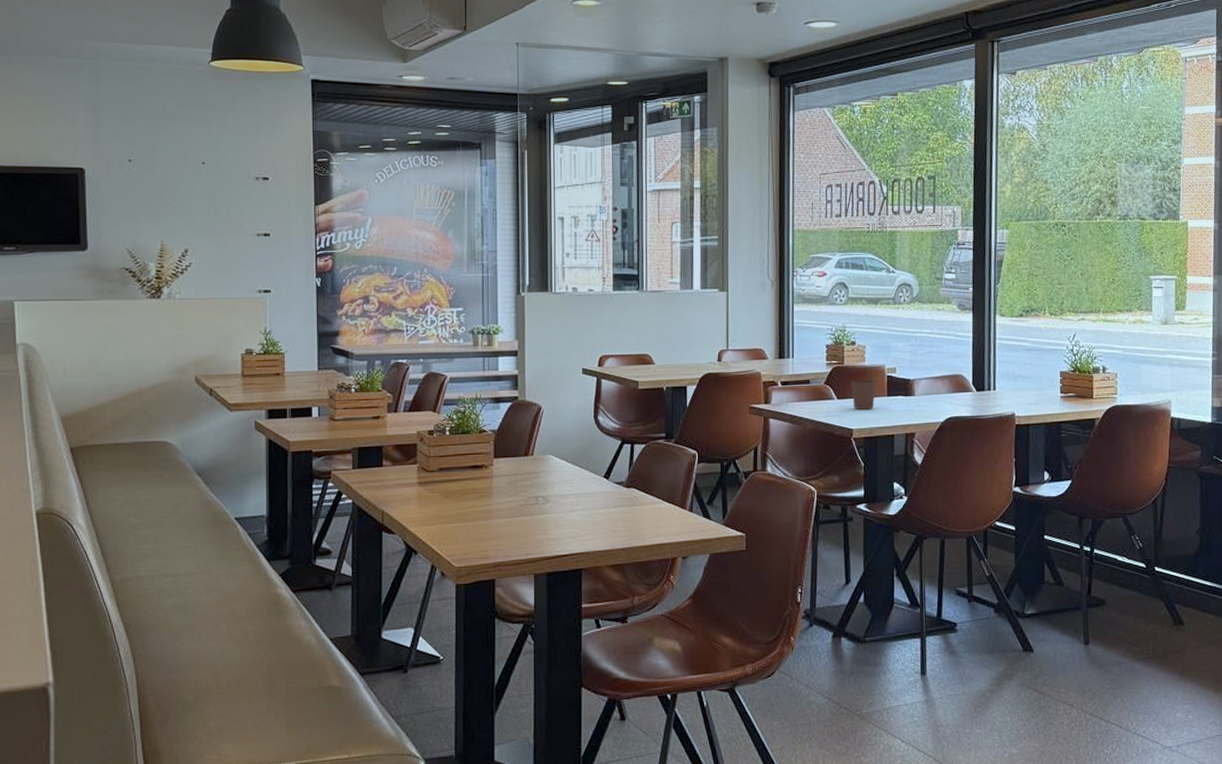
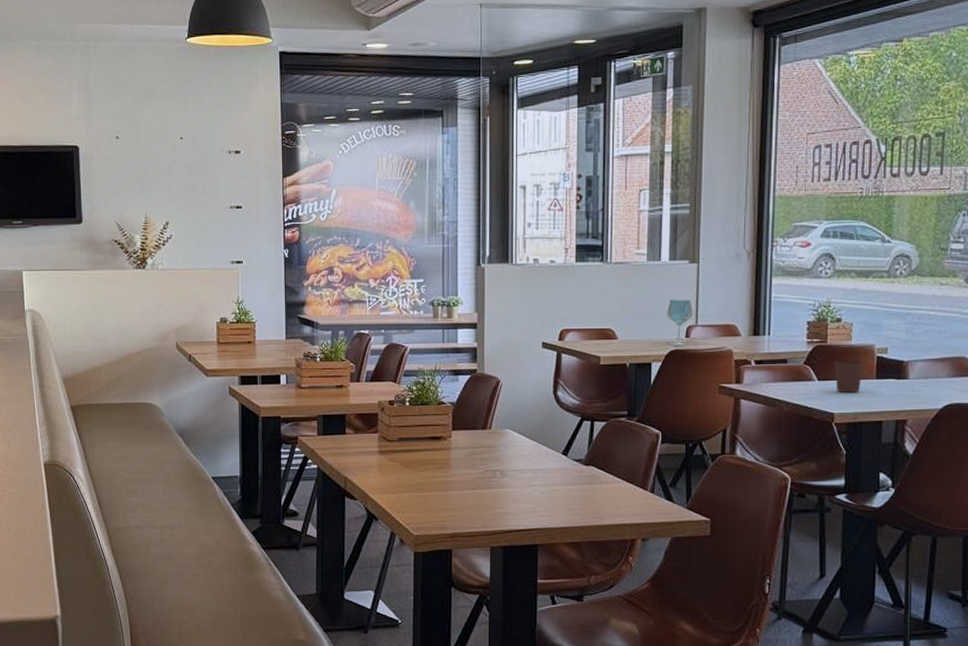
wine glass: none [700,325,724,370] -> present [667,299,693,347]

